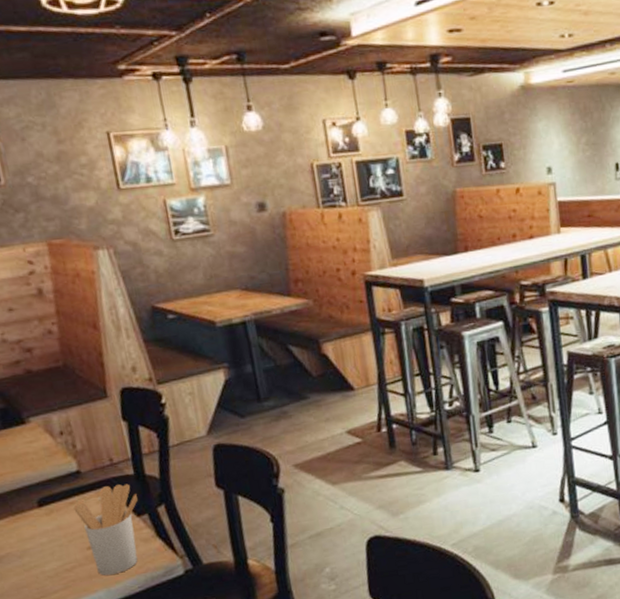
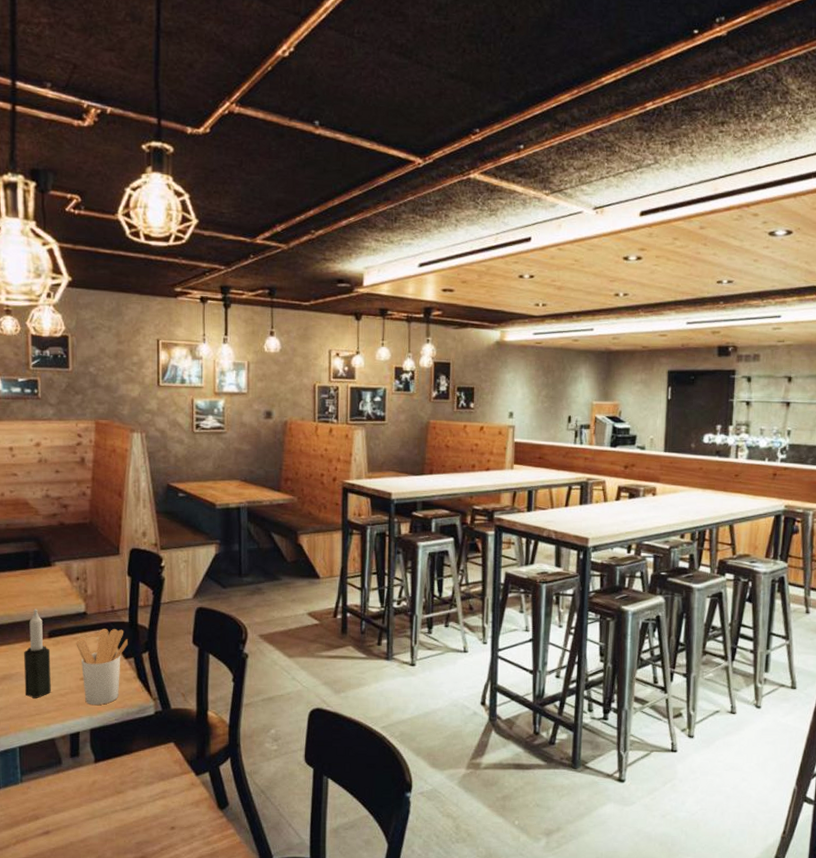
candle: none [10,476,54,579] -> present [24,609,51,698]

